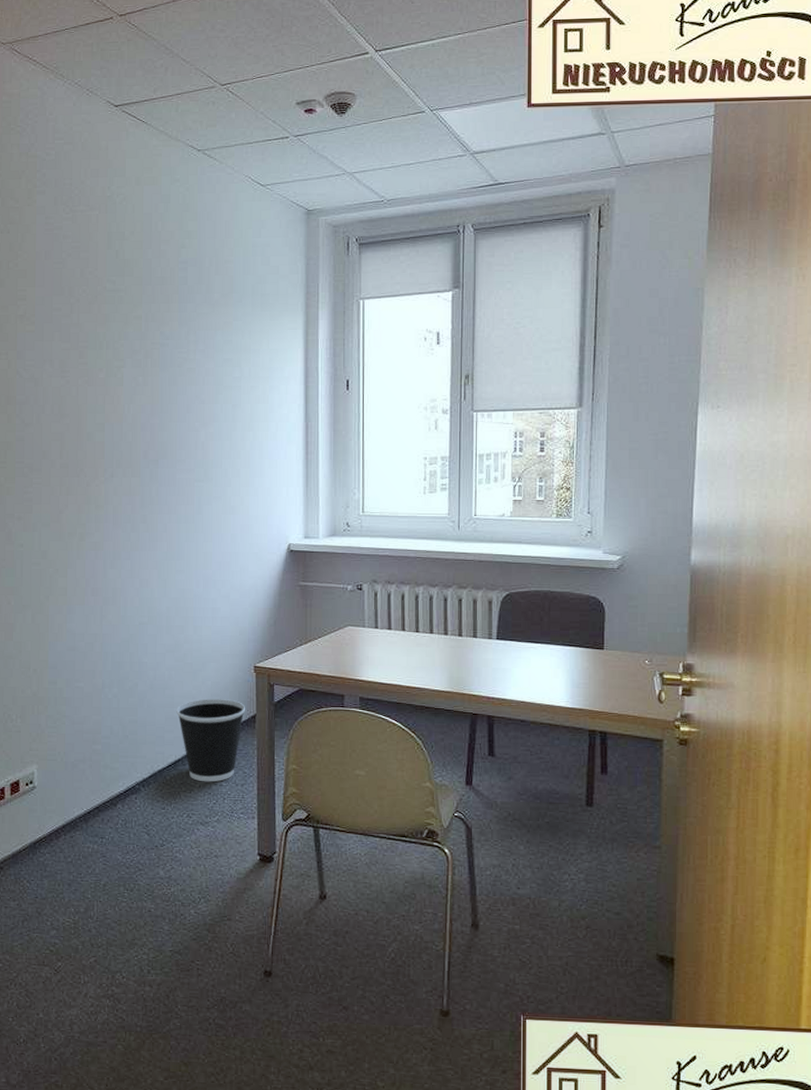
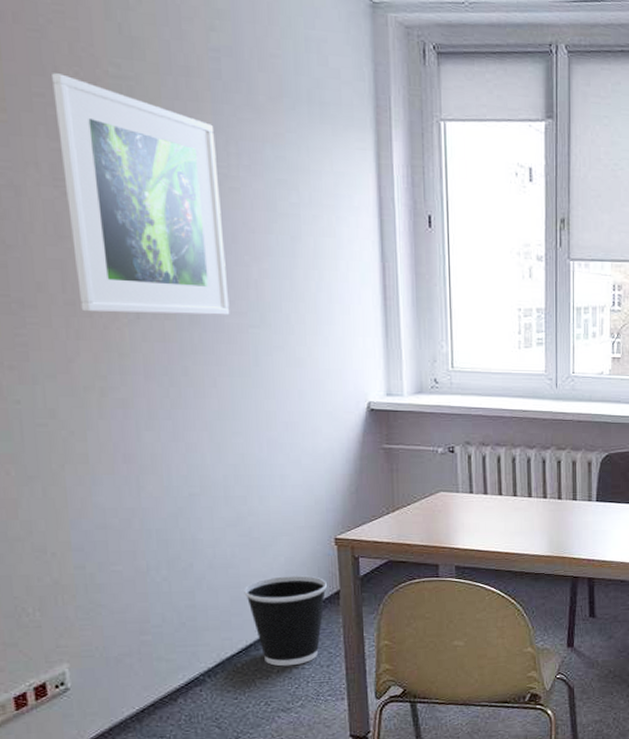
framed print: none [67,292,181,473] -> present [52,73,230,315]

